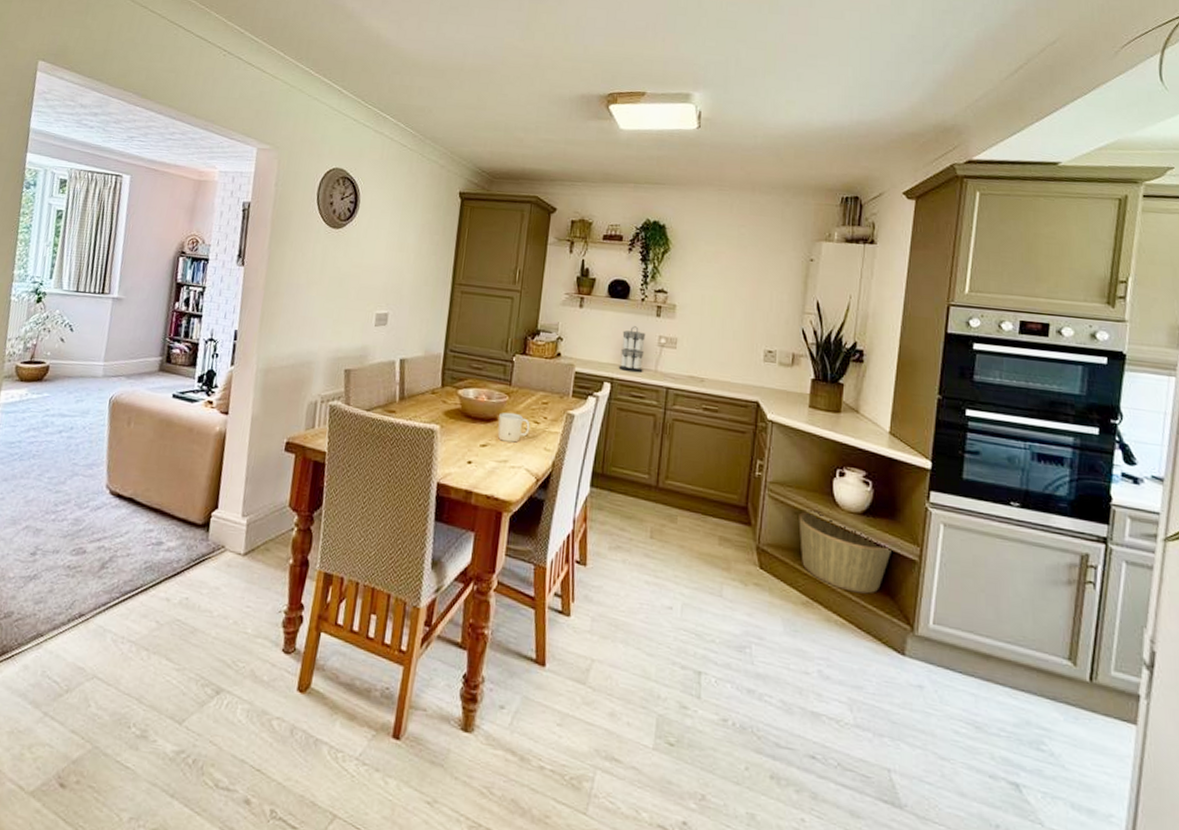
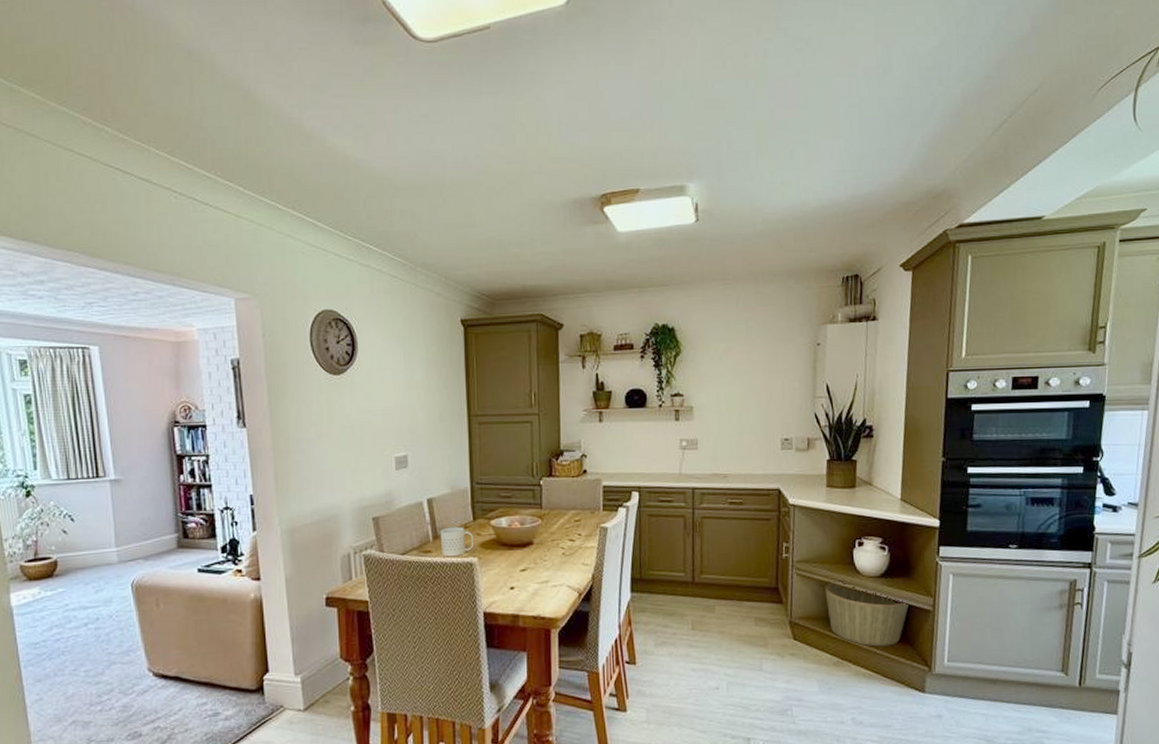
mug: none [405,390,439,422] -> present [440,527,475,557]
mug: present [497,412,530,443] -> none [535,534,566,563]
spice rack: present [618,326,646,373] -> none [644,433,668,479]

